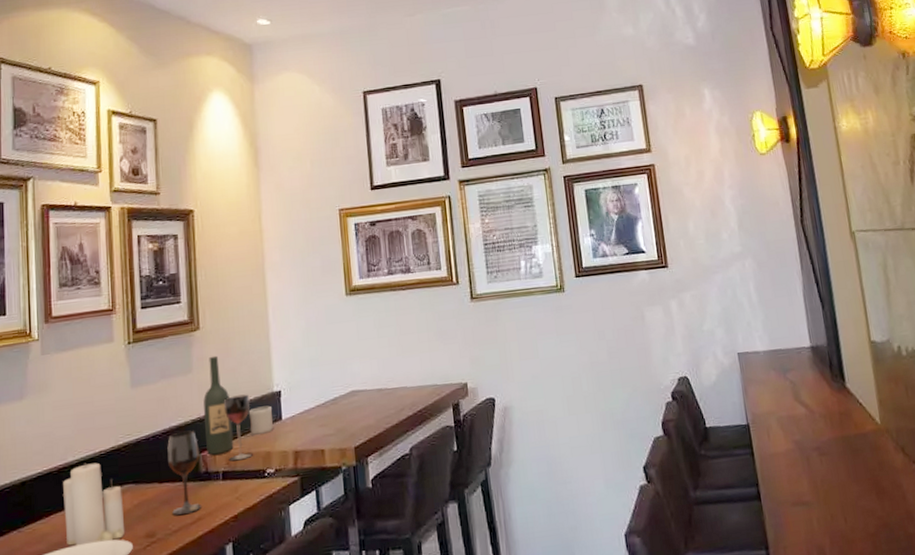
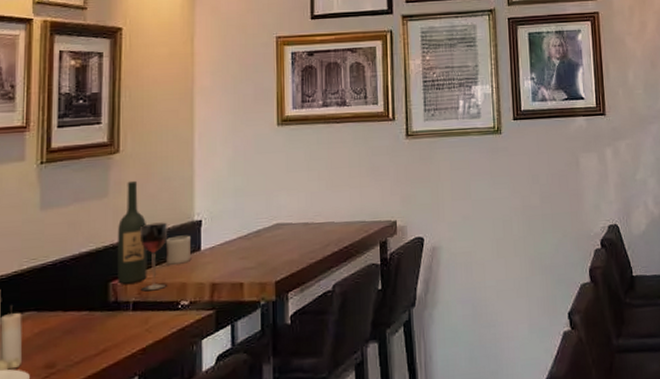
wine glass: present [167,430,201,516] -> none [74,257,109,347]

